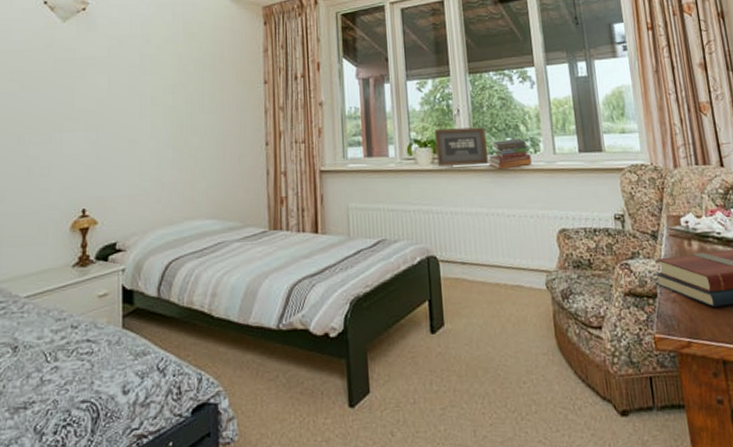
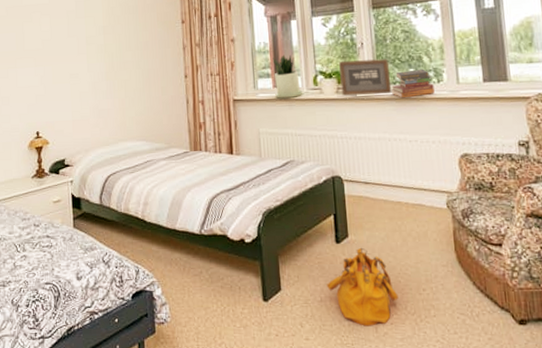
planter: none [364,121,397,169] -> present [272,55,303,98]
handbag: none [419,337,498,430] -> present [326,247,399,326]

